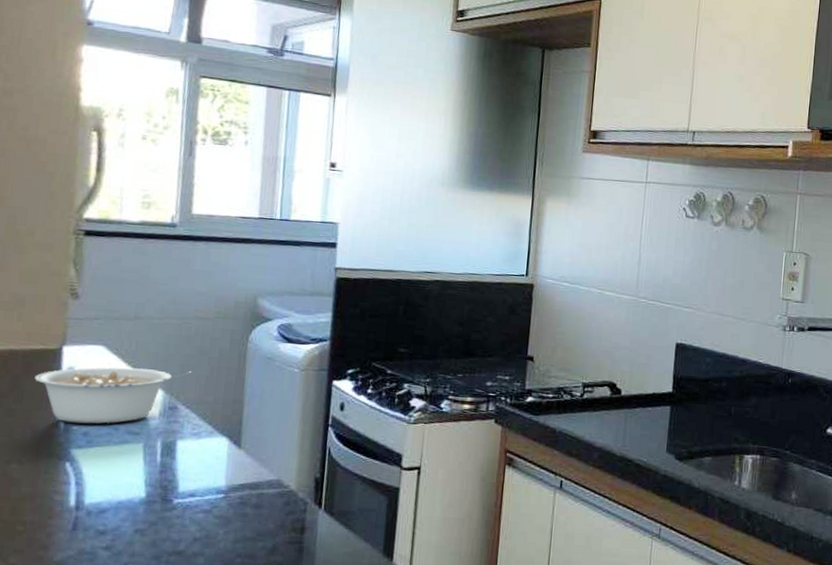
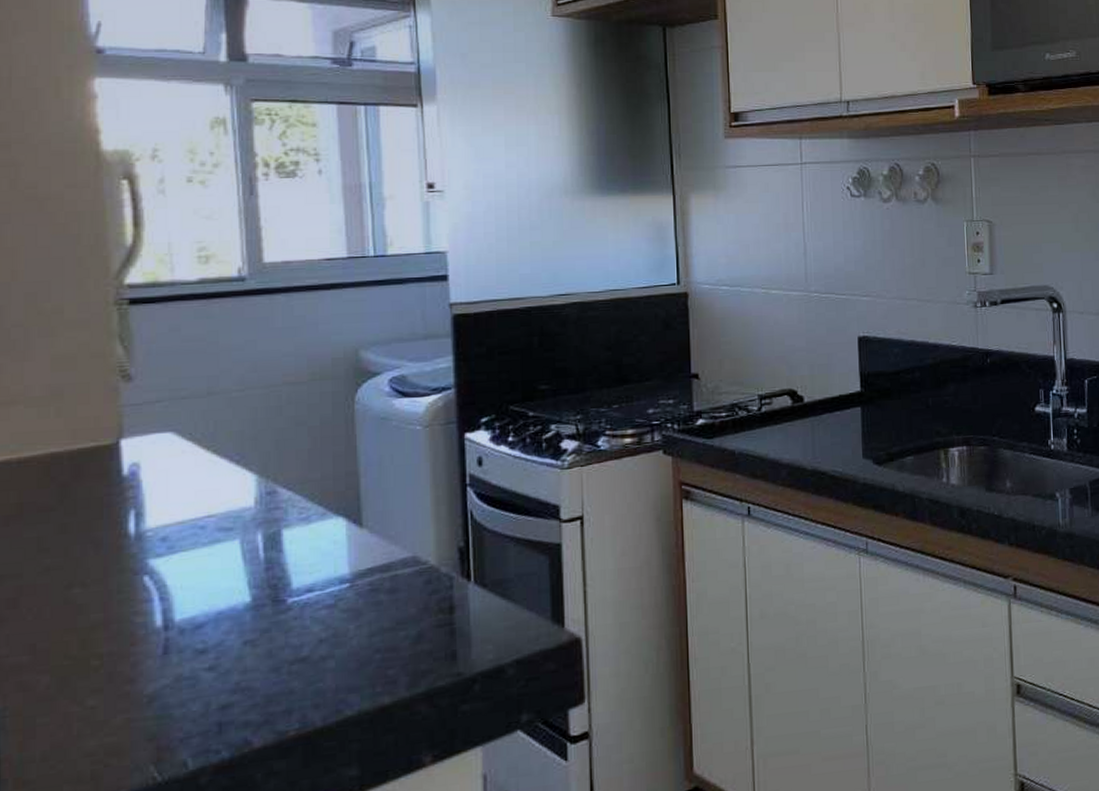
legume: present [35,367,193,424] -> none [89,447,291,529]

